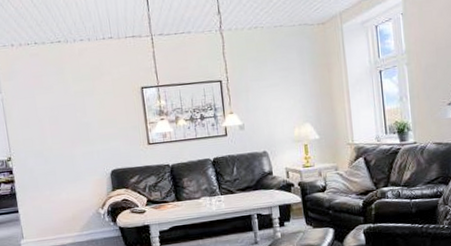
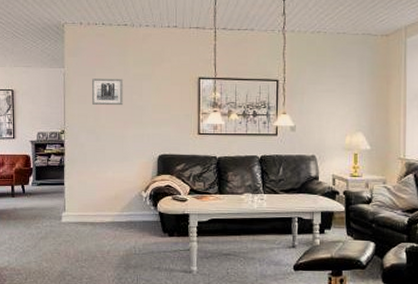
wall art: none [32,97,68,127] -> present [92,78,124,106]

